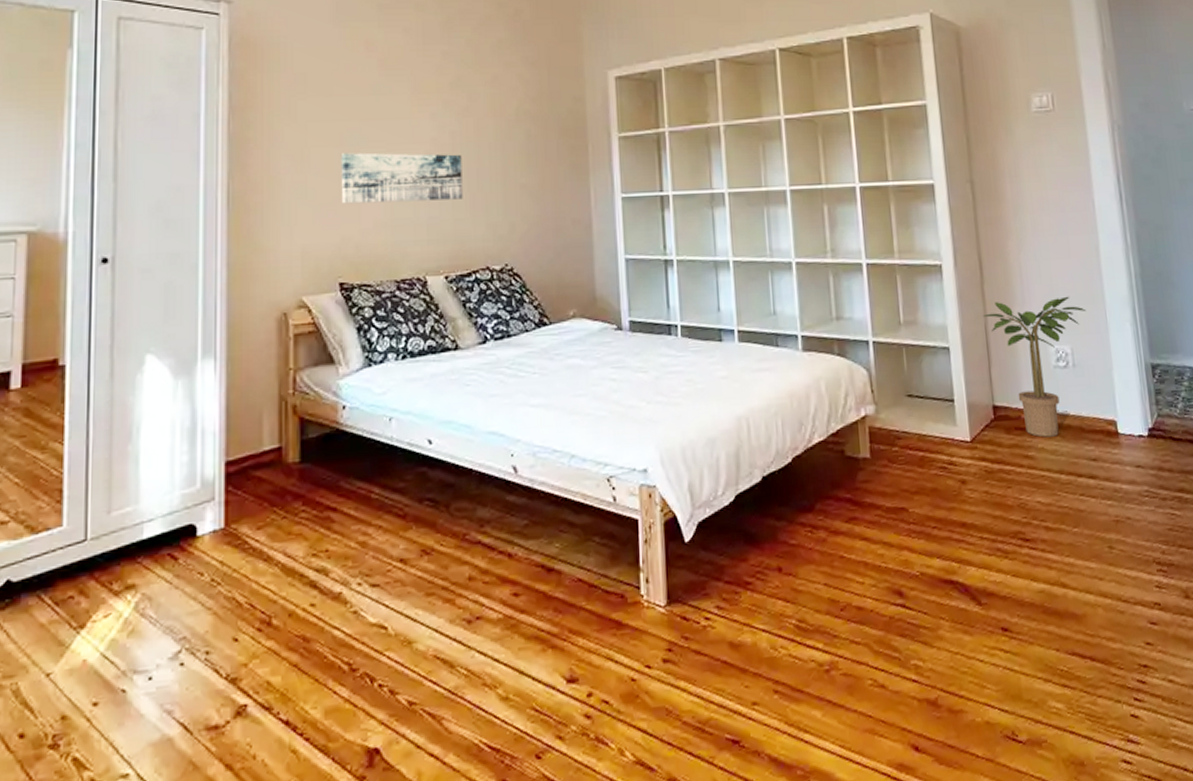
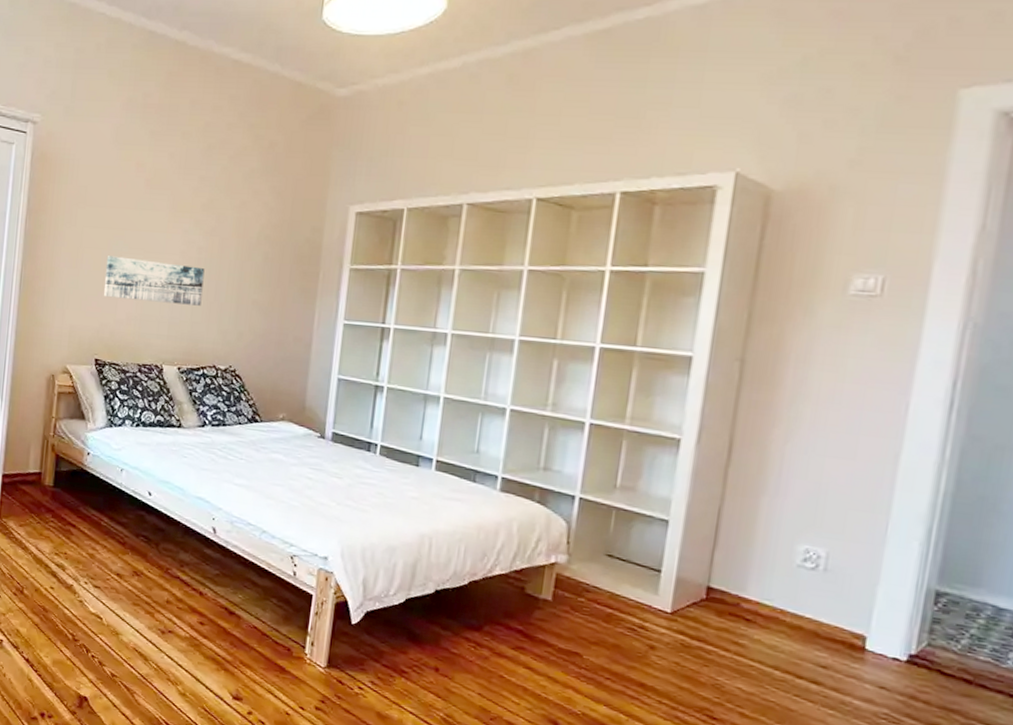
potted plant: present [983,296,1086,438] -> none [720,487,861,633]

